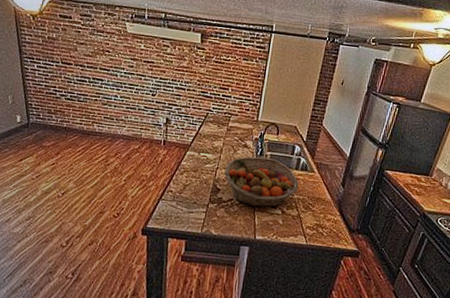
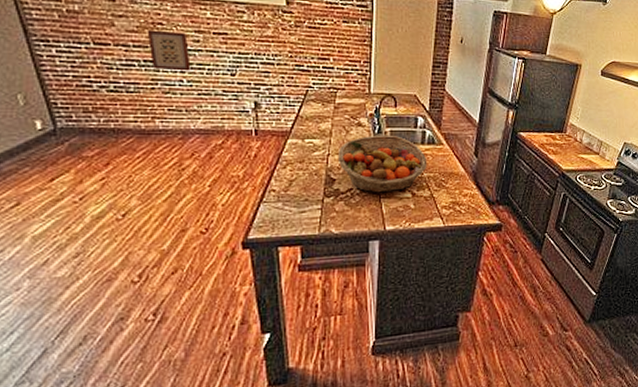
wall art: none [97,55,125,90] -> present [147,29,191,71]

